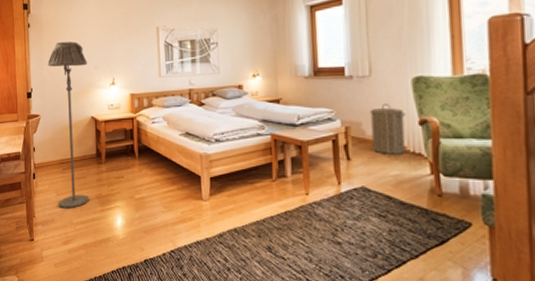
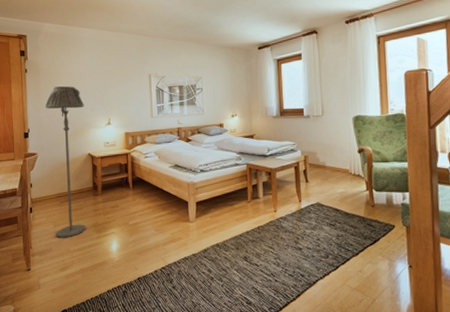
laundry hamper: present [369,104,406,154] -> none [322,137,349,176]

